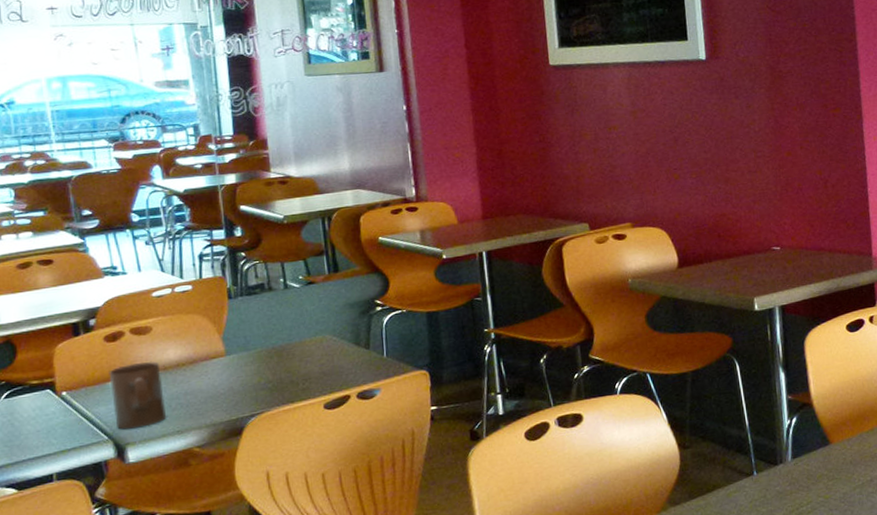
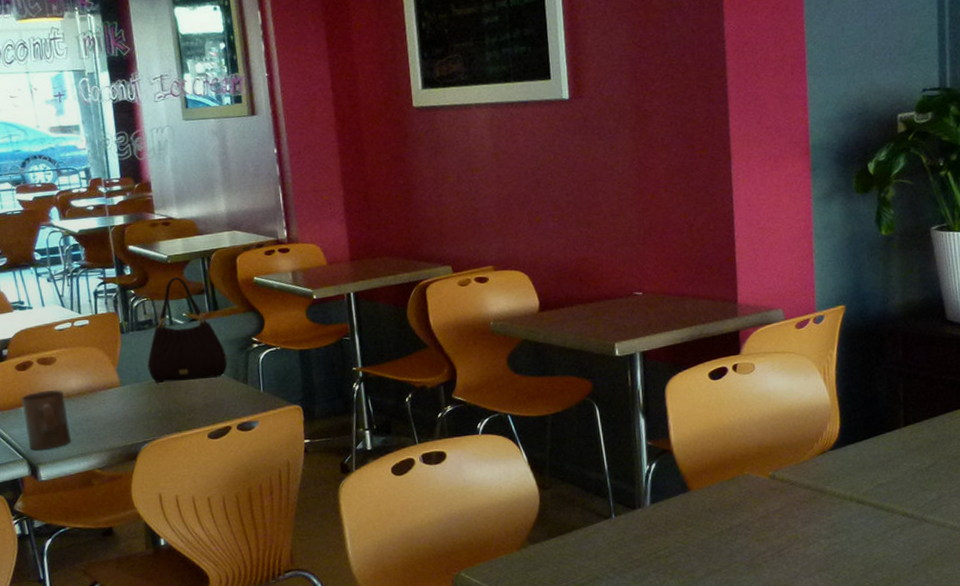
handbag: none [257,237,349,351] -> present [147,276,228,383]

